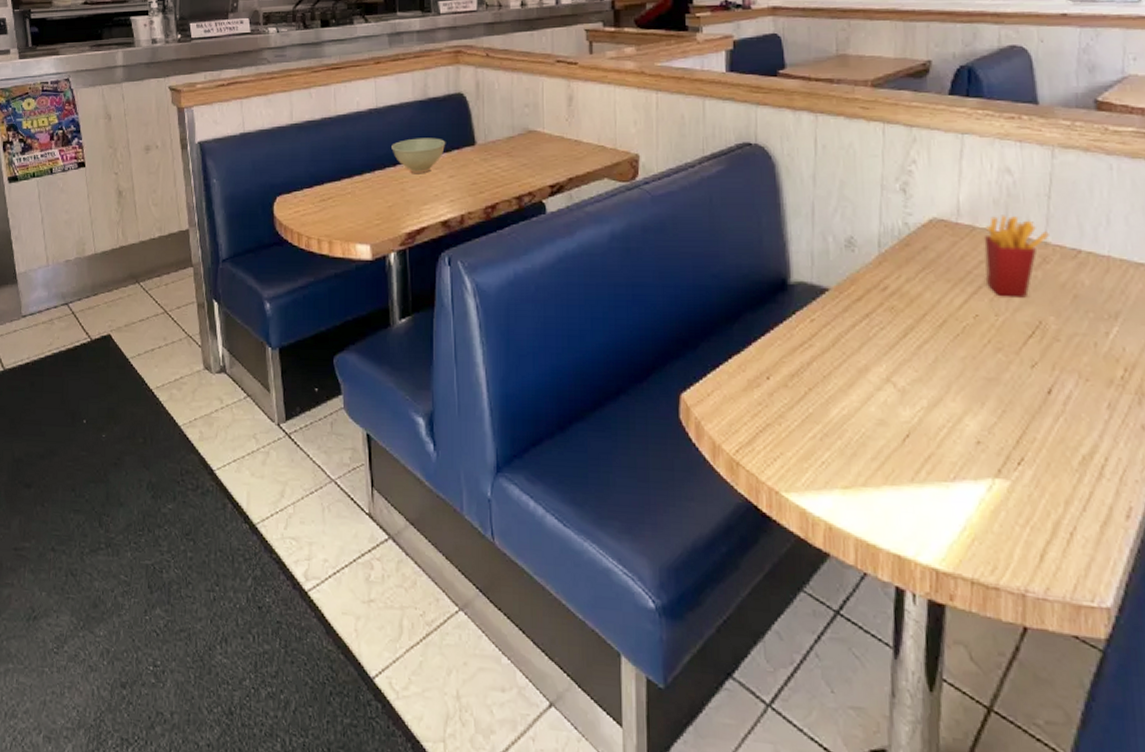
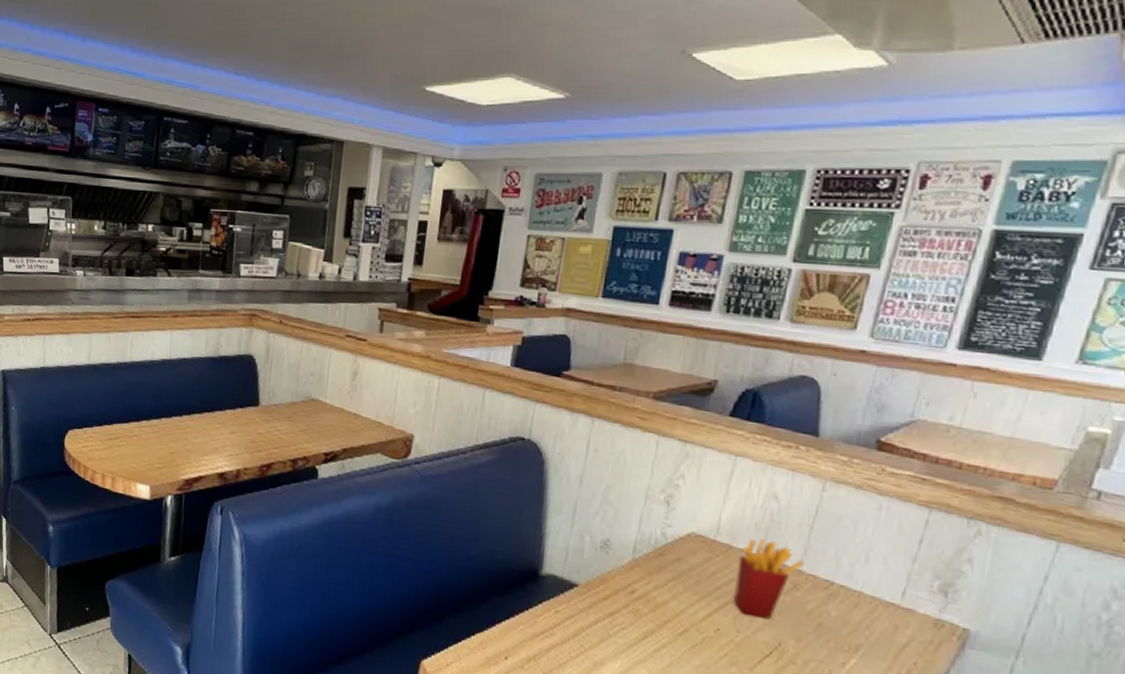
bowl: present [391,138,446,174] -> none [179,392,232,427]

